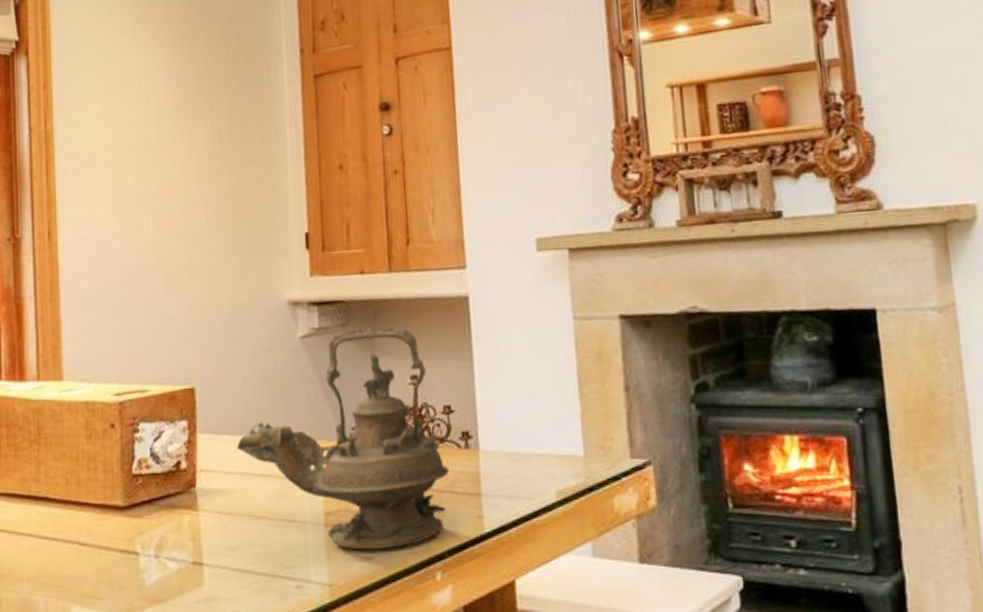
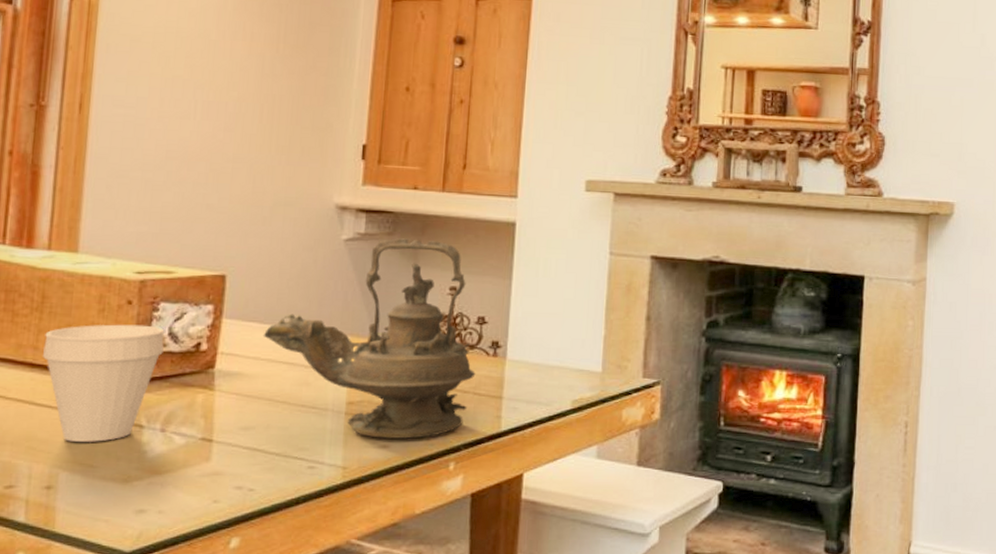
cup: none [44,447,148,574] -> present [43,324,165,442]

